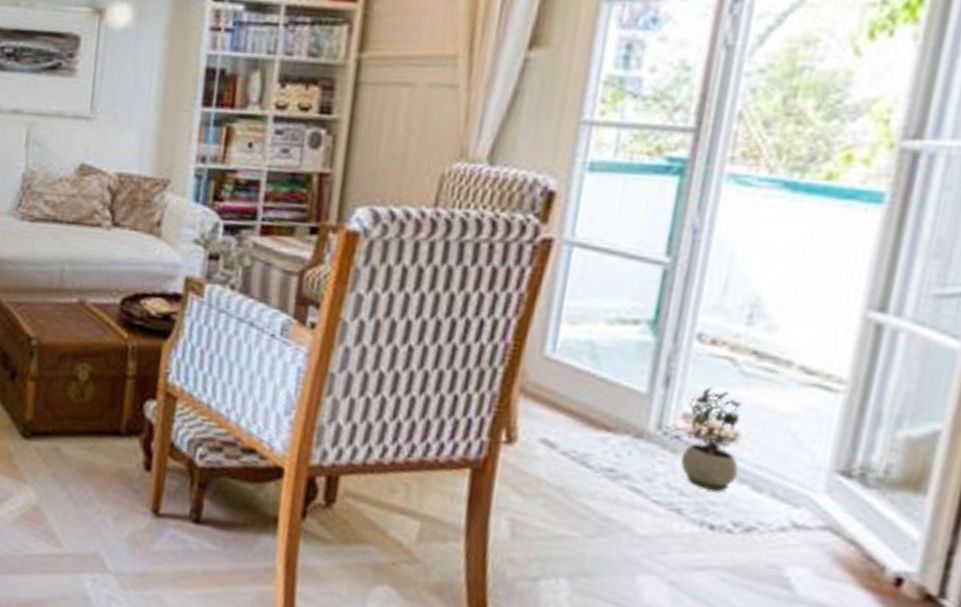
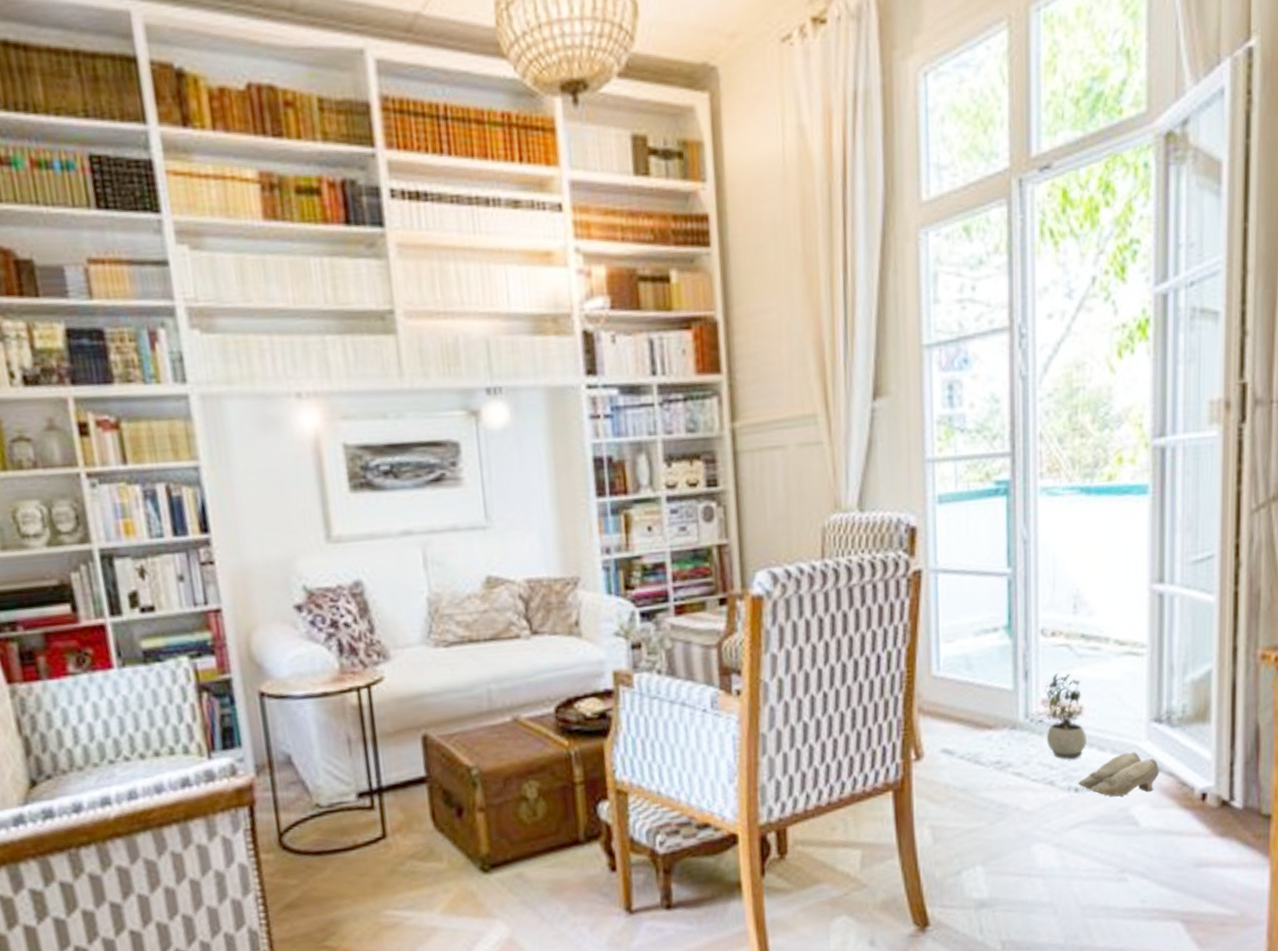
slippers: none [715,500,838,556] -> present [1078,752,1160,797]

